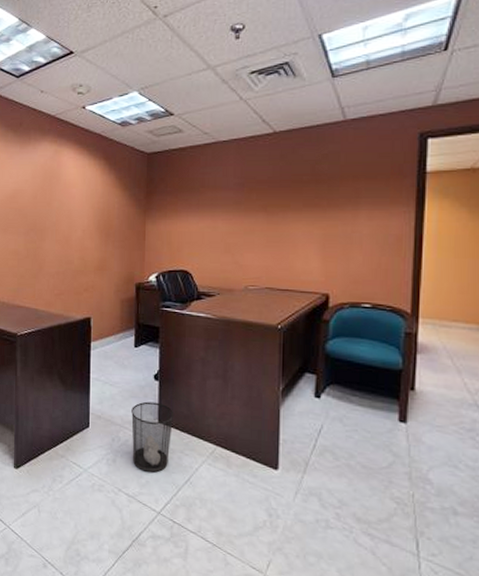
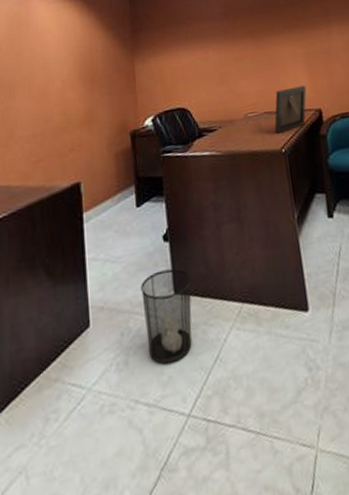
picture frame: none [273,267,316,310] -> present [274,85,307,134]

